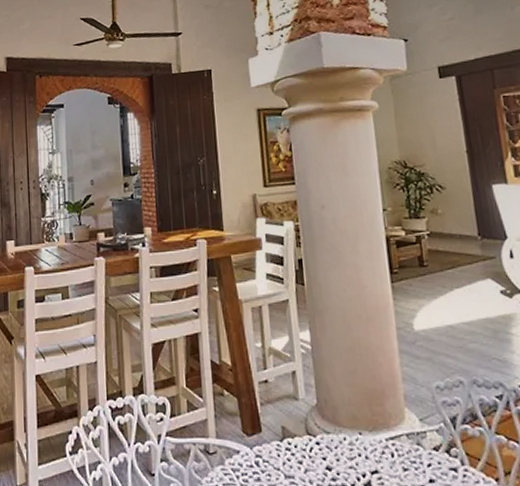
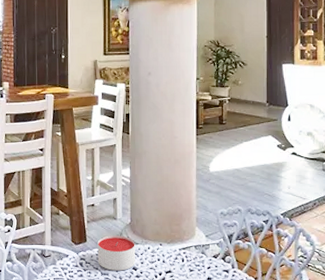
candle: none [276,422,329,472] -> present [97,235,135,271]

